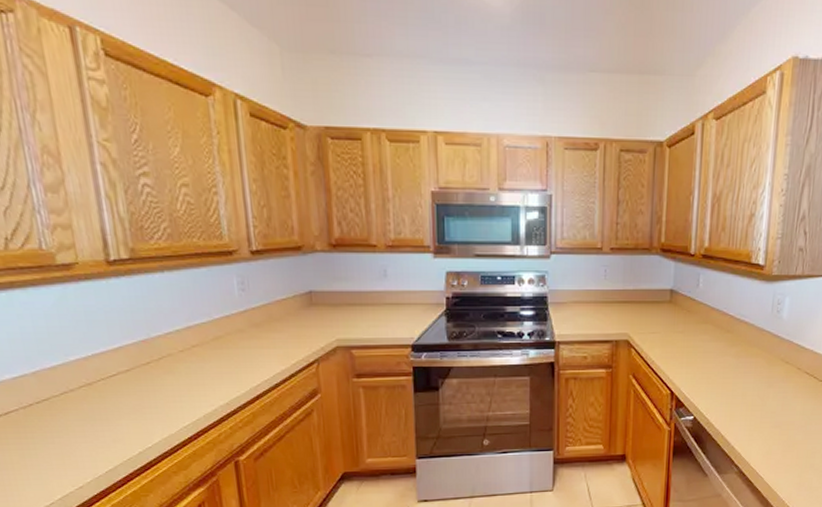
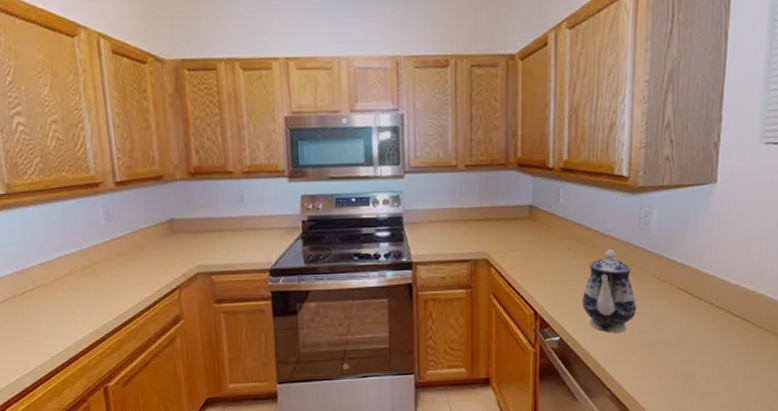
teapot: none [715,333,767,413] -> present [581,248,637,333]

